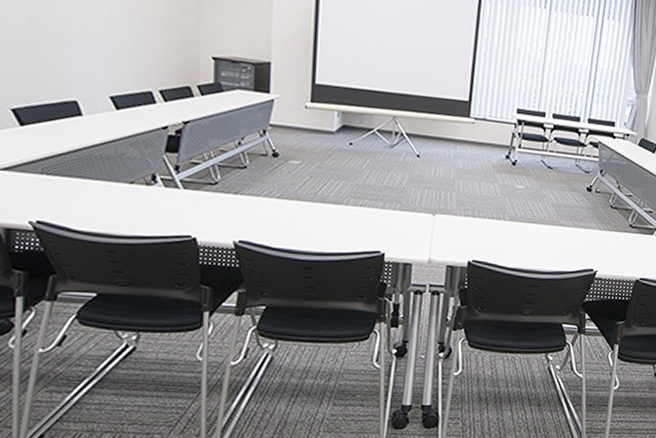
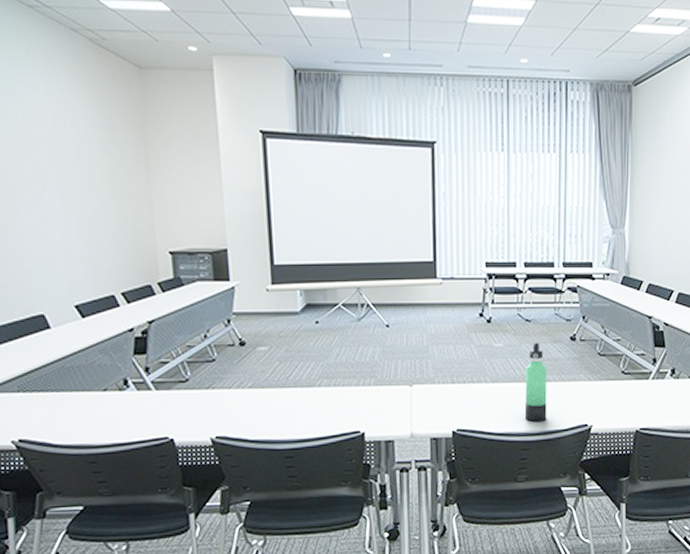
thermos bottle: none [536,188,562,262] -> present [524,342,547,422]

